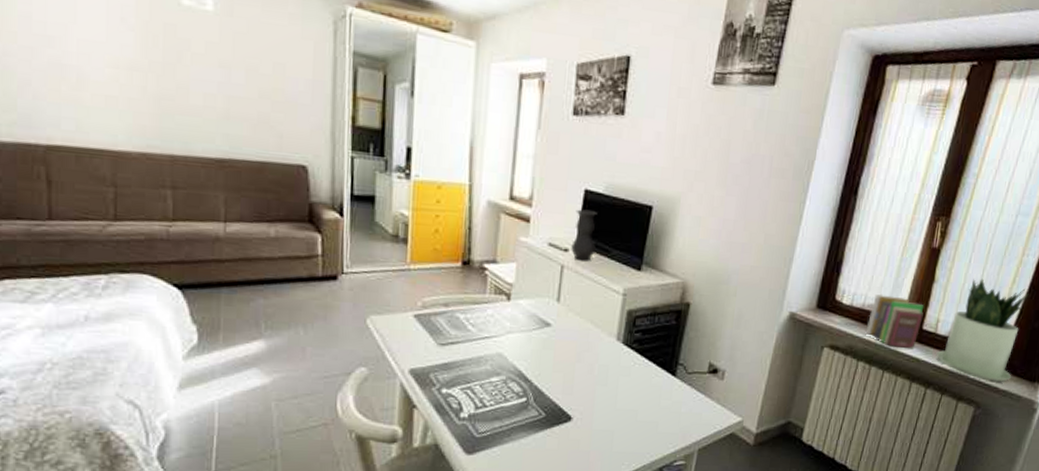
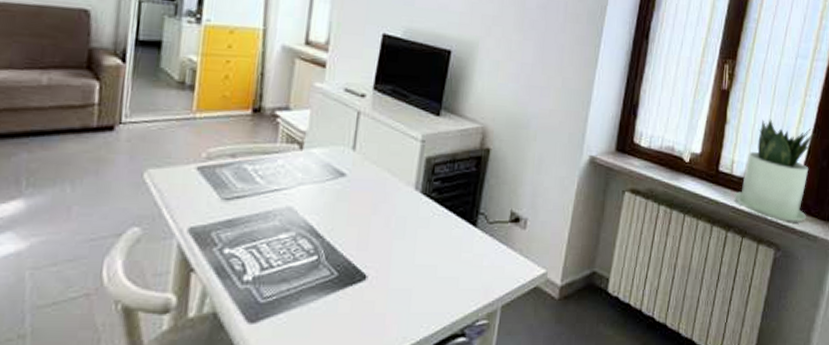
vase: present [571,209,597,261] -> none [368,54,395,107]
books: present [865,293,925,349] -> none [664,135,719,192]

